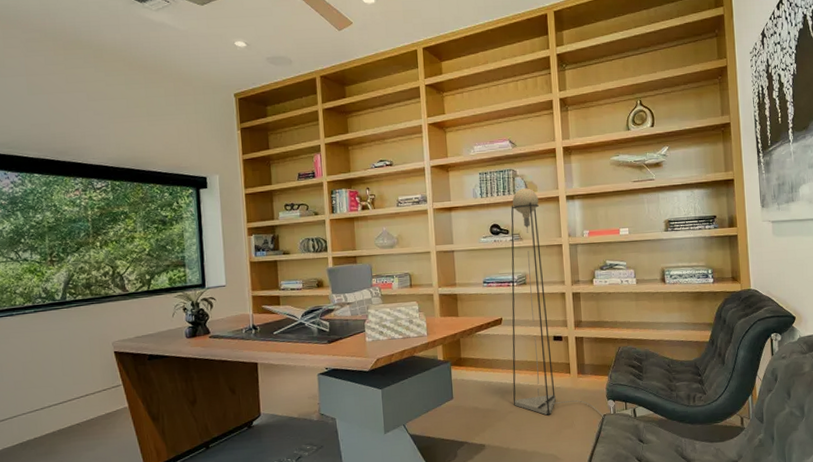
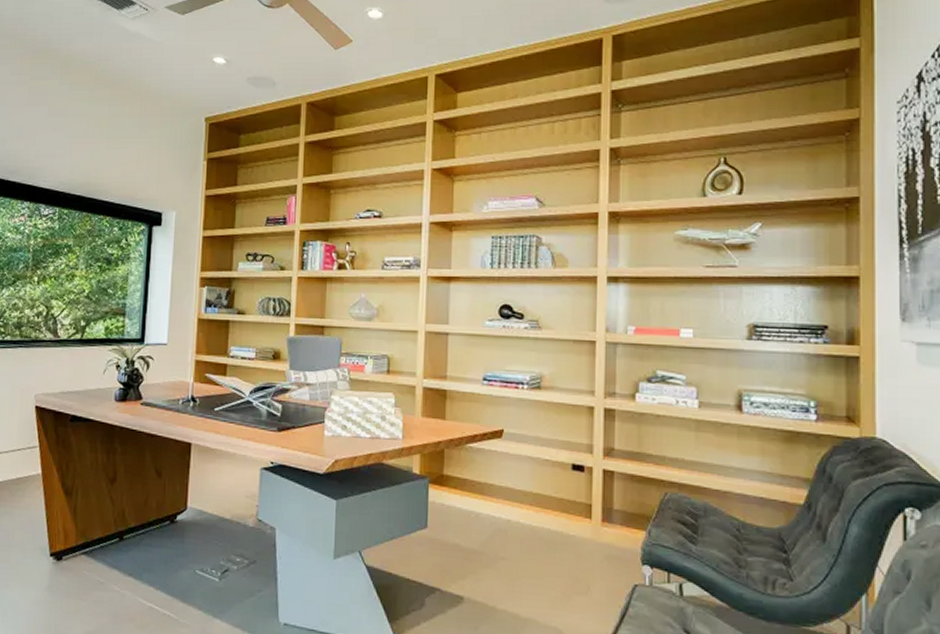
floor lamp: present [511,188,604,418] -> none [507,261,635,589]

